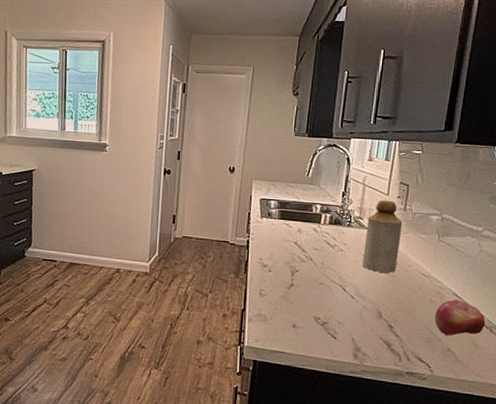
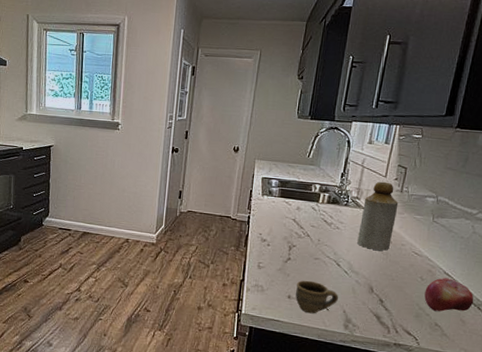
cup: none [300,307,347,344] -> present [295,280,339,314]

